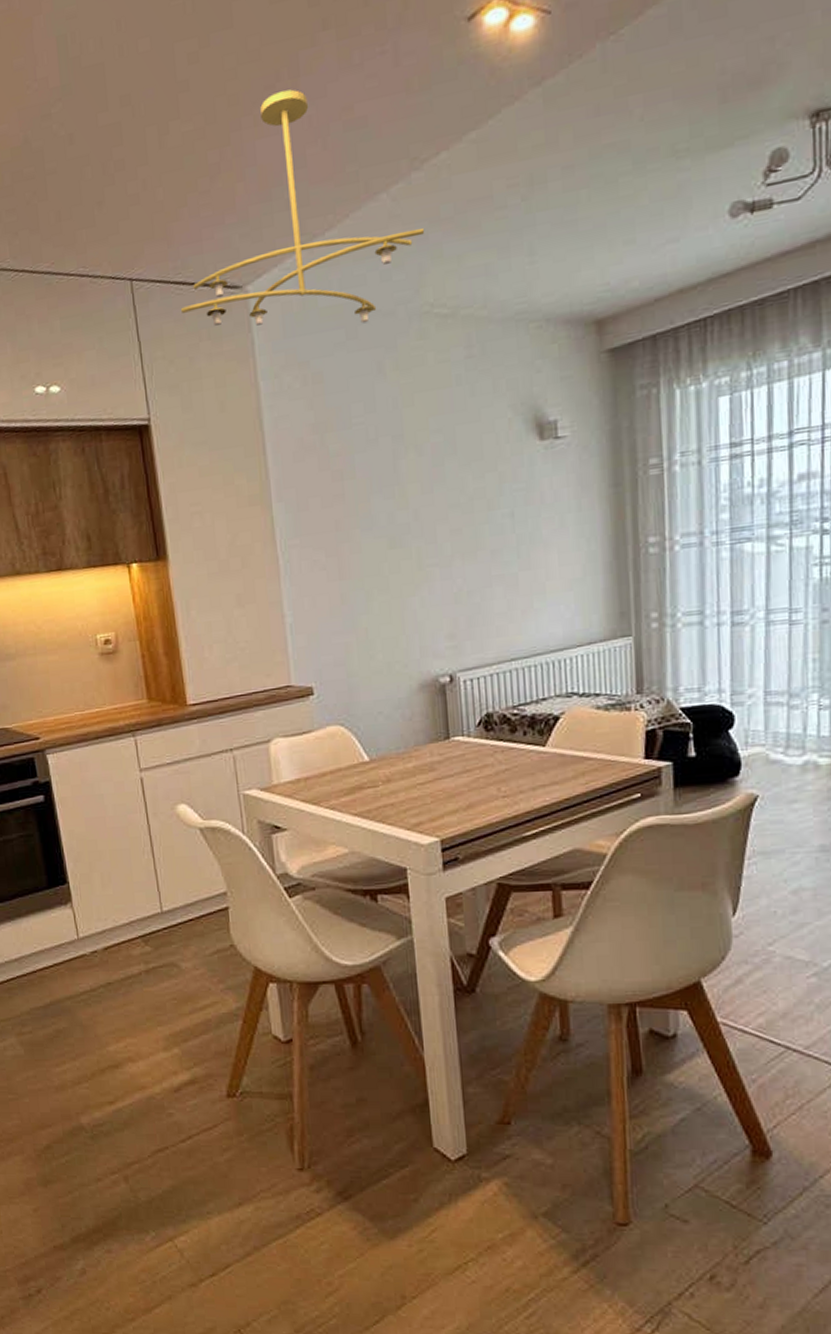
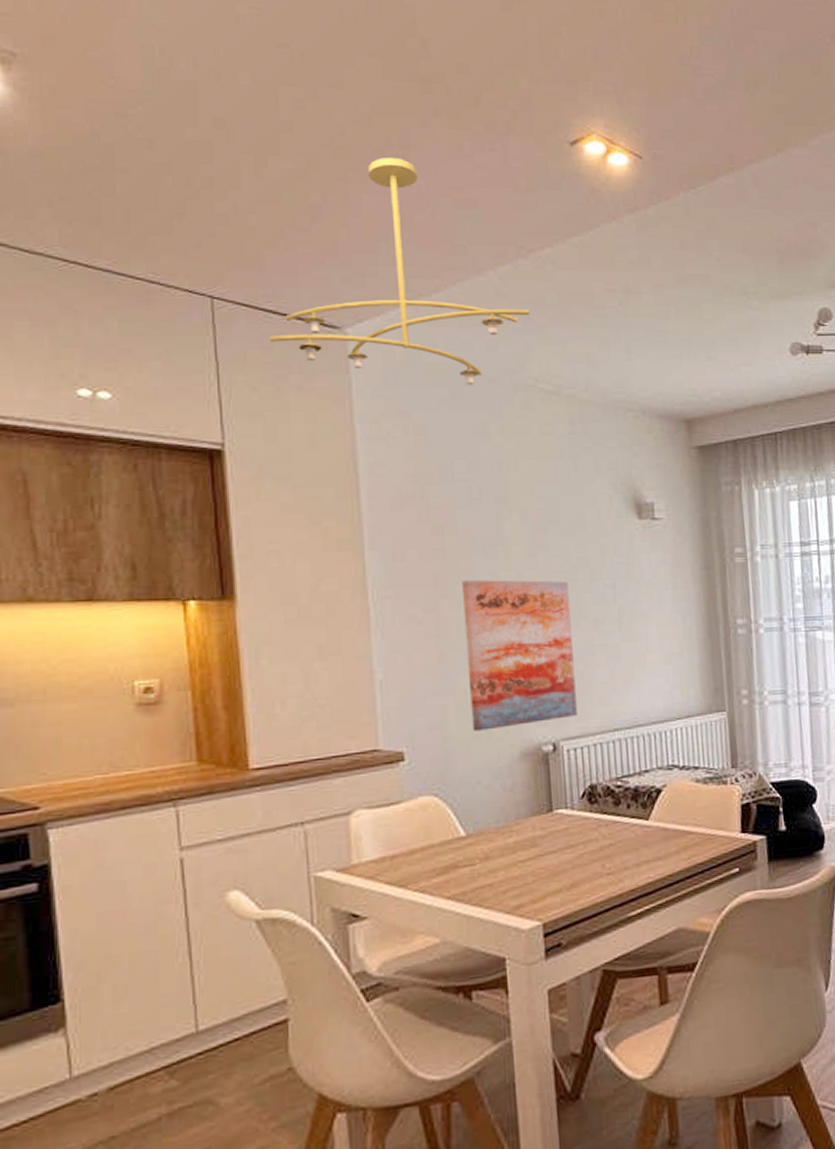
wall art: none [361,514,474,666] -> present [462,580,577,731]

